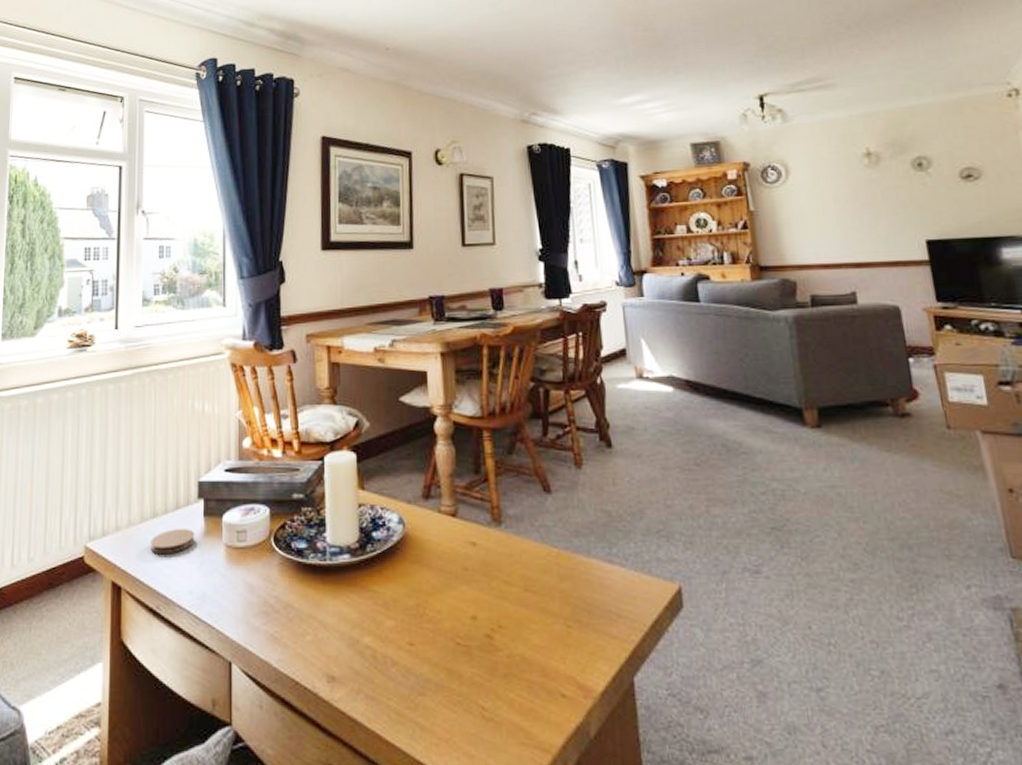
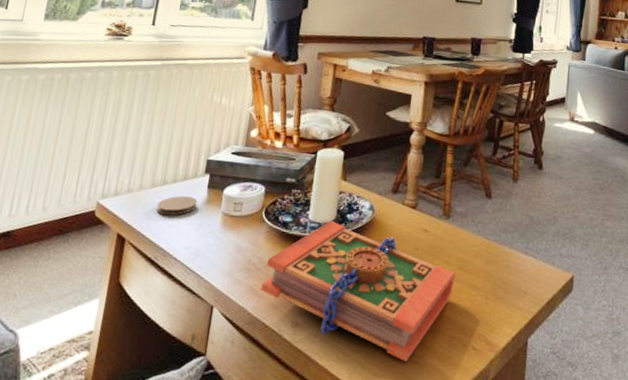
book: none [283,541,522,720] -> present [261,220,456,363]

